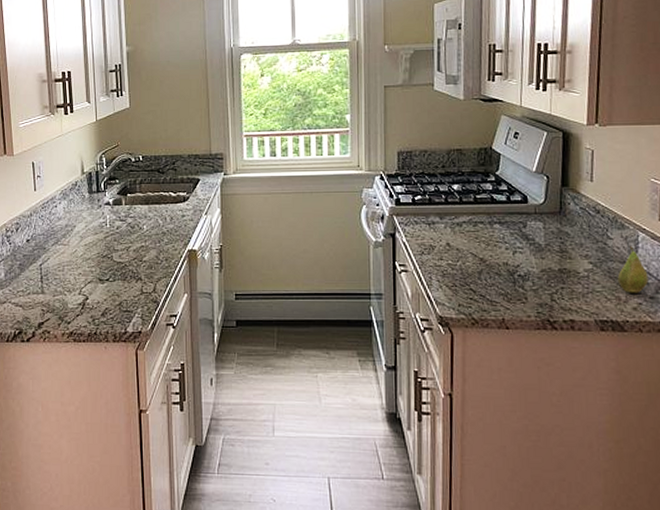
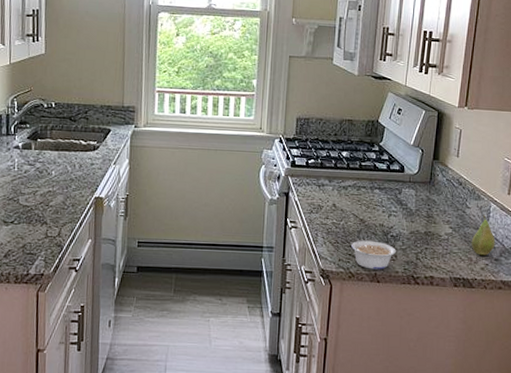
legume: none [472,282,526,314] -> present [351,240,396,270]

